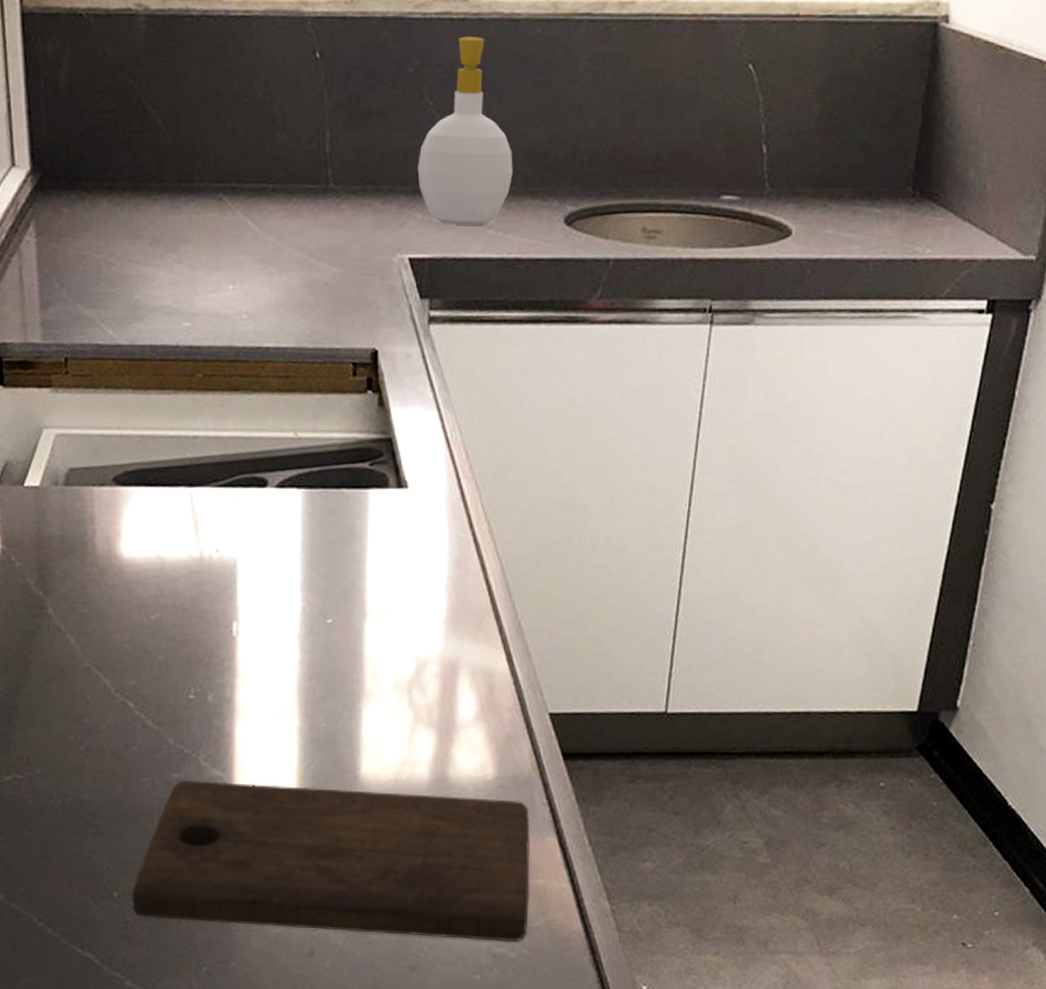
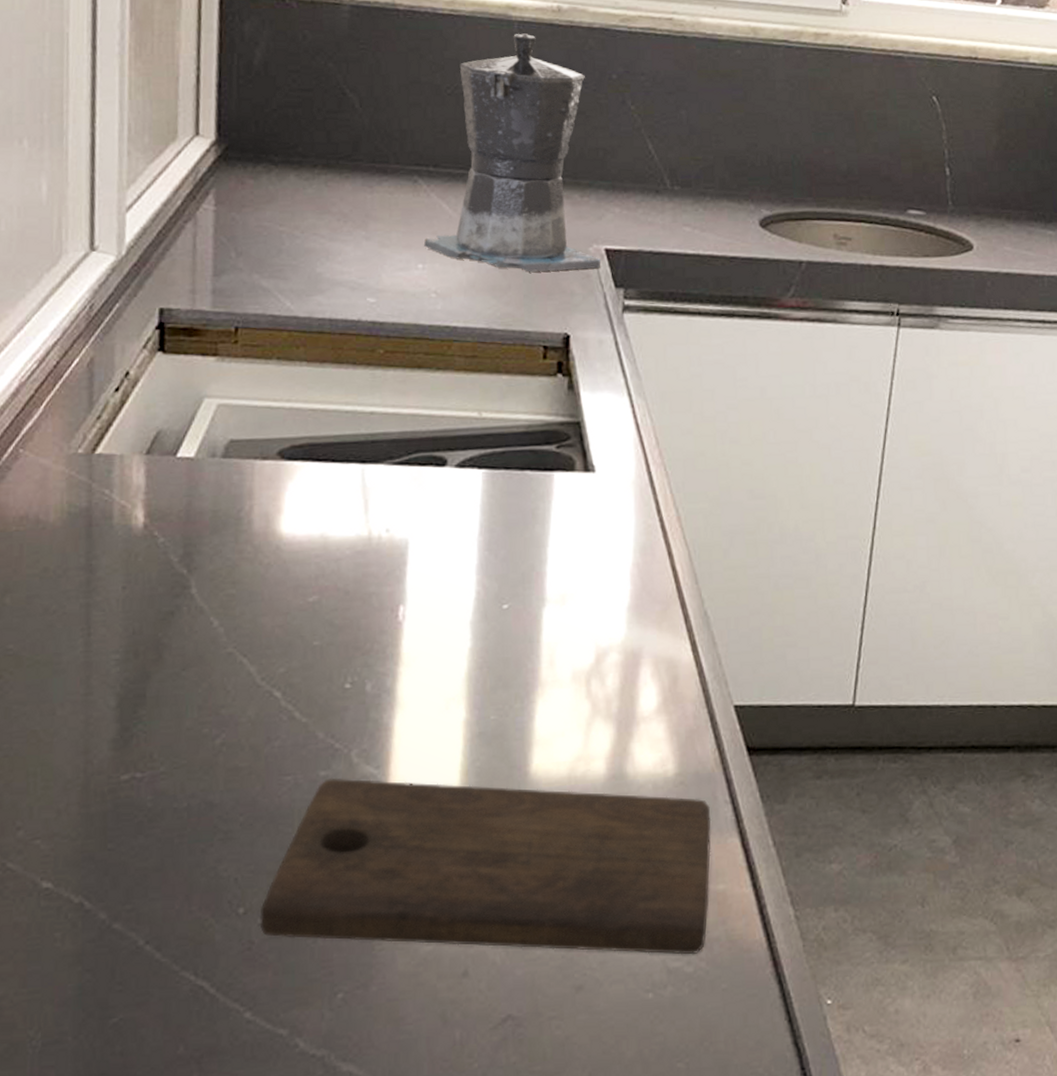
coffee maker: none [233,30,406,288] -> present [424,33,601,273]
soap bottle: present [418,37,513,226] -> none [617,51,711,223]

